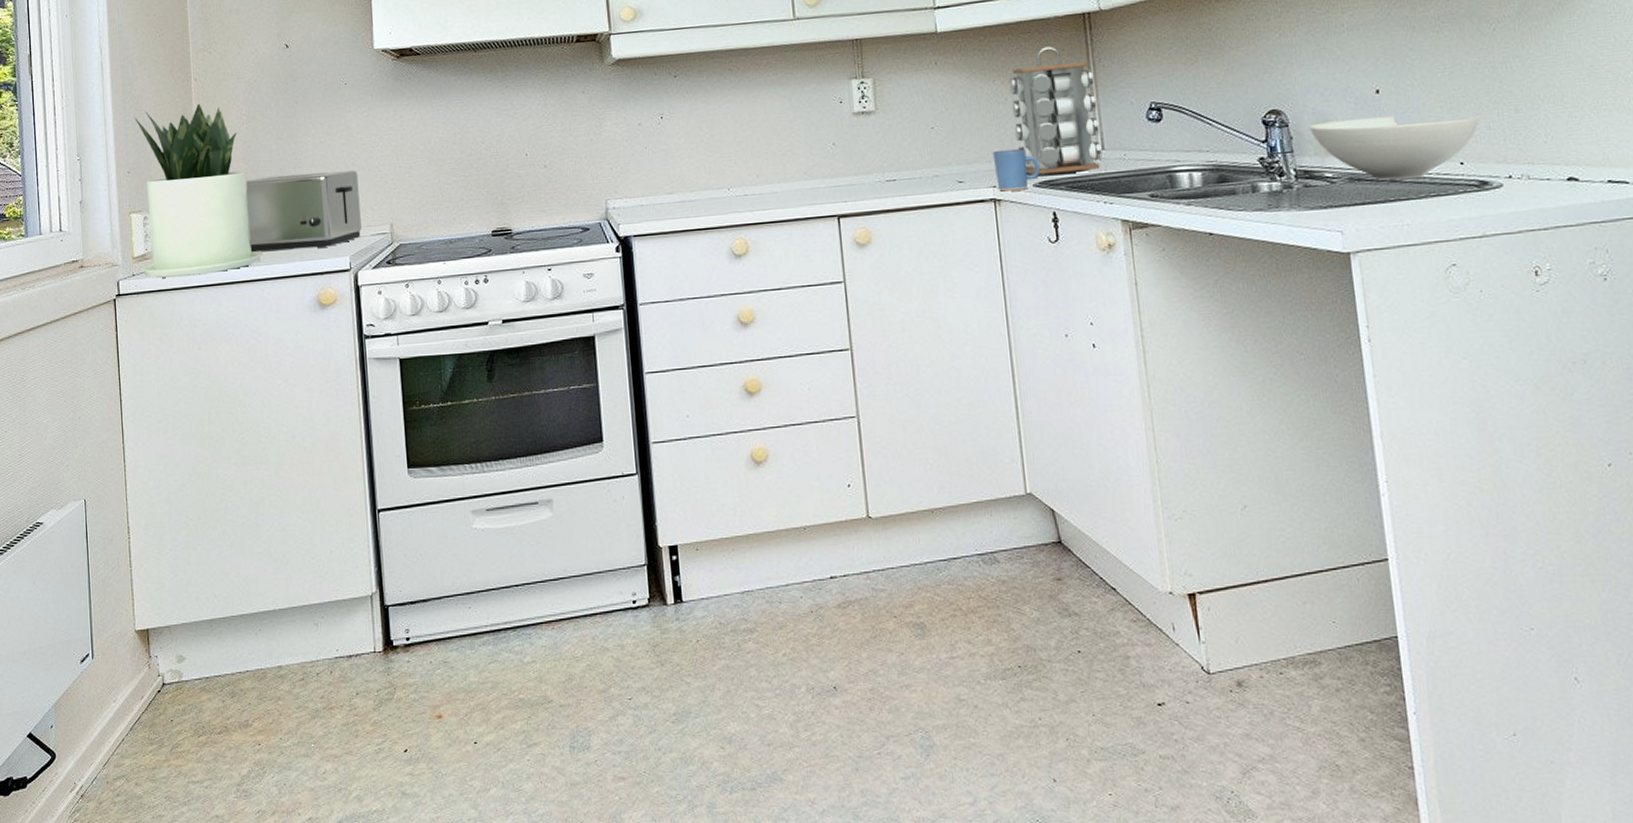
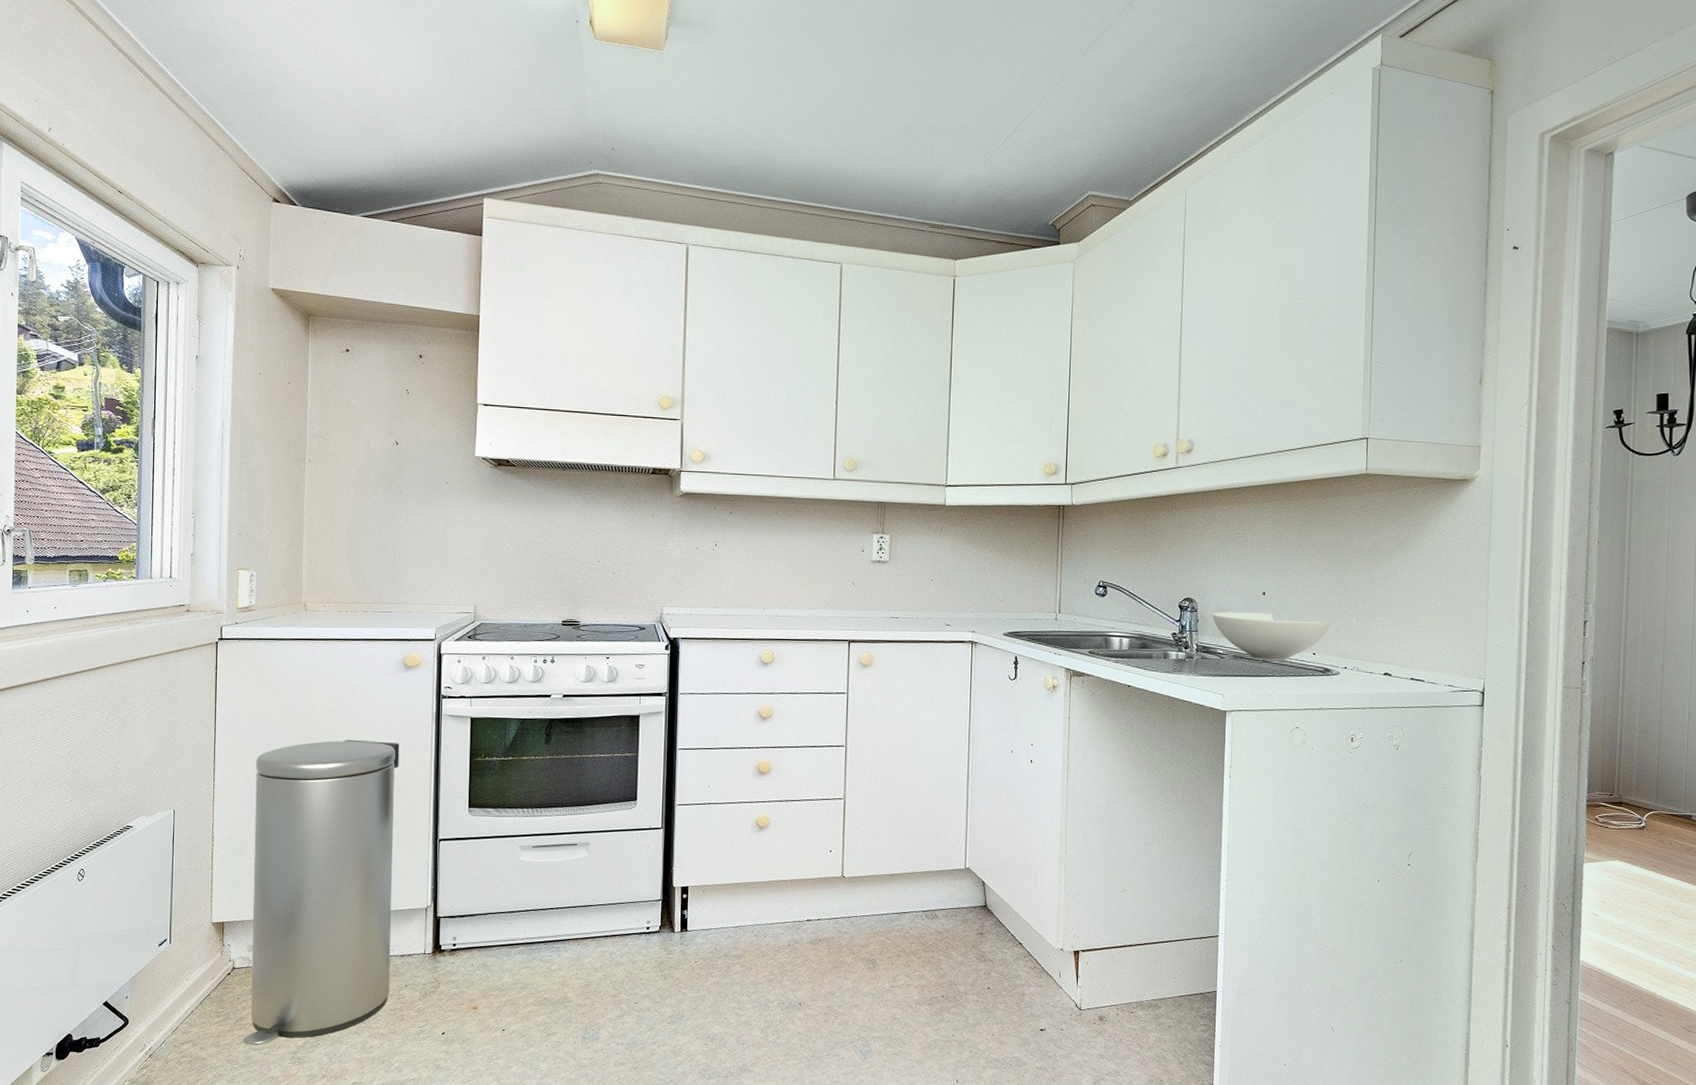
planter: present [134,103,263,279] -> none [244,482,358,630]
pedal bin: none [167,397,339,777] -> present [242,739,400,1046]
toaster: present [246,170,362,253] -> none [347,552,450,619]
mug: present [992,148,1040,192] -> none [975,603,1010,637]
spice rack: present [1009,46,1103,176] -> none [994,528,1060,629]

